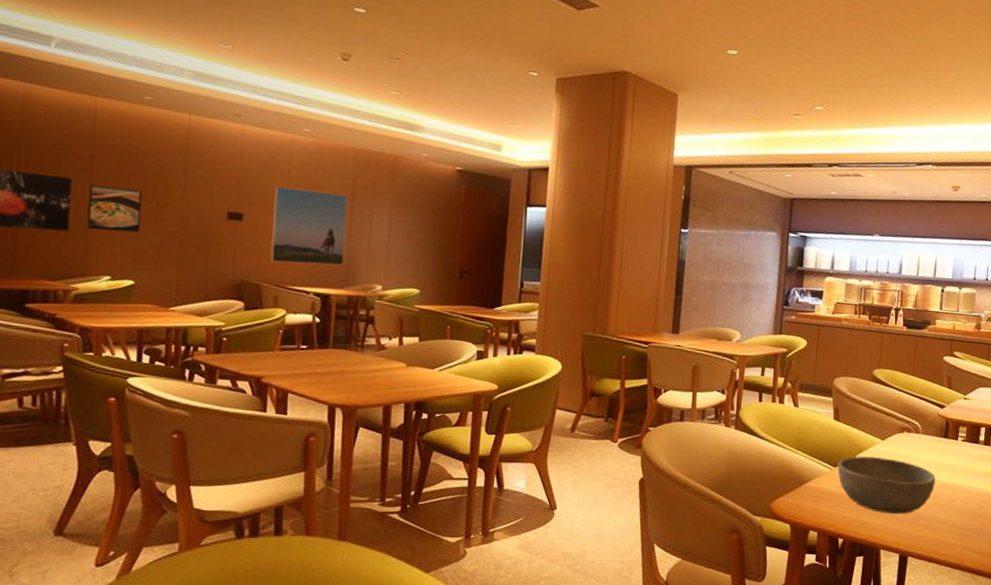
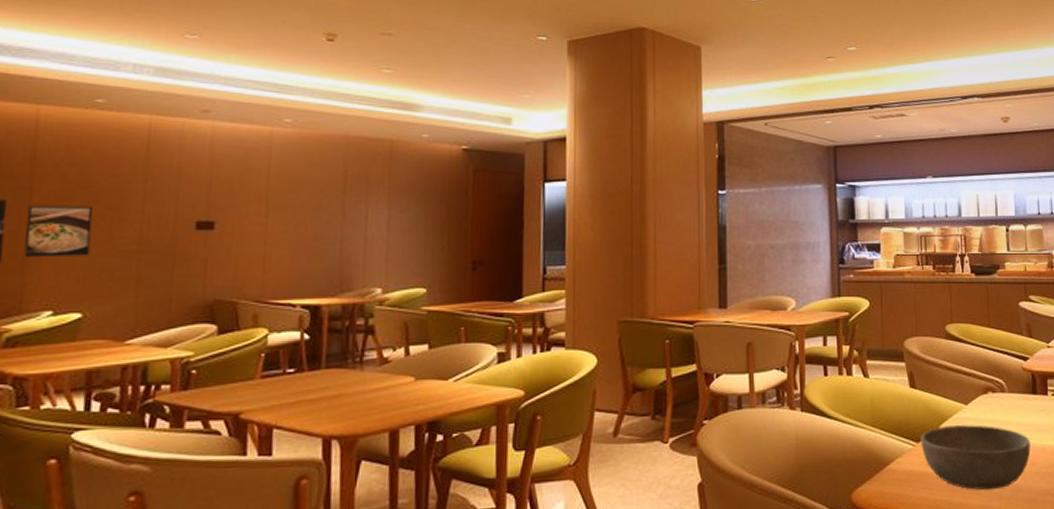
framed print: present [270,186,348,266] -> none [248,187,339,274]

